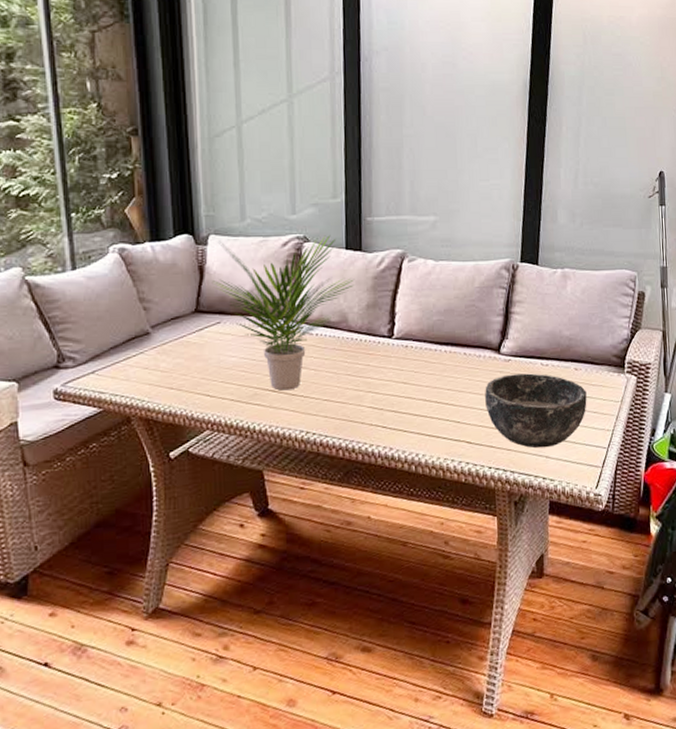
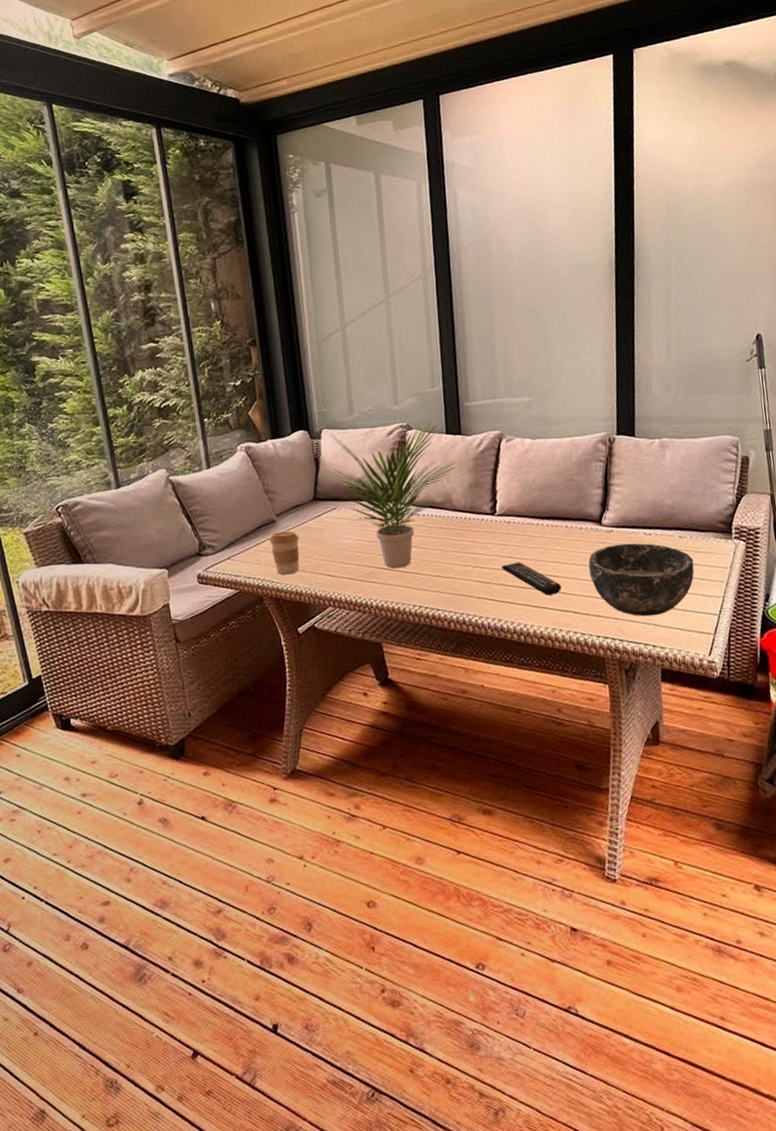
coffee cup: none [141,345,177,394] -> present [269,531,300,575]
remote control: none [396,388,457,424] -> present [502,562,562,595]

